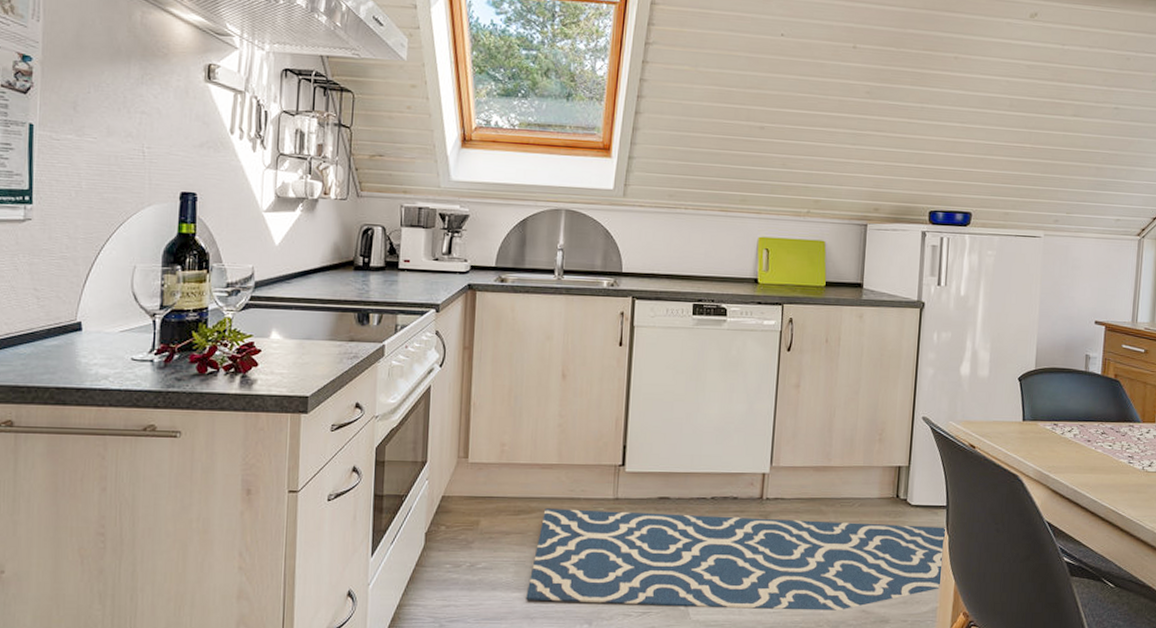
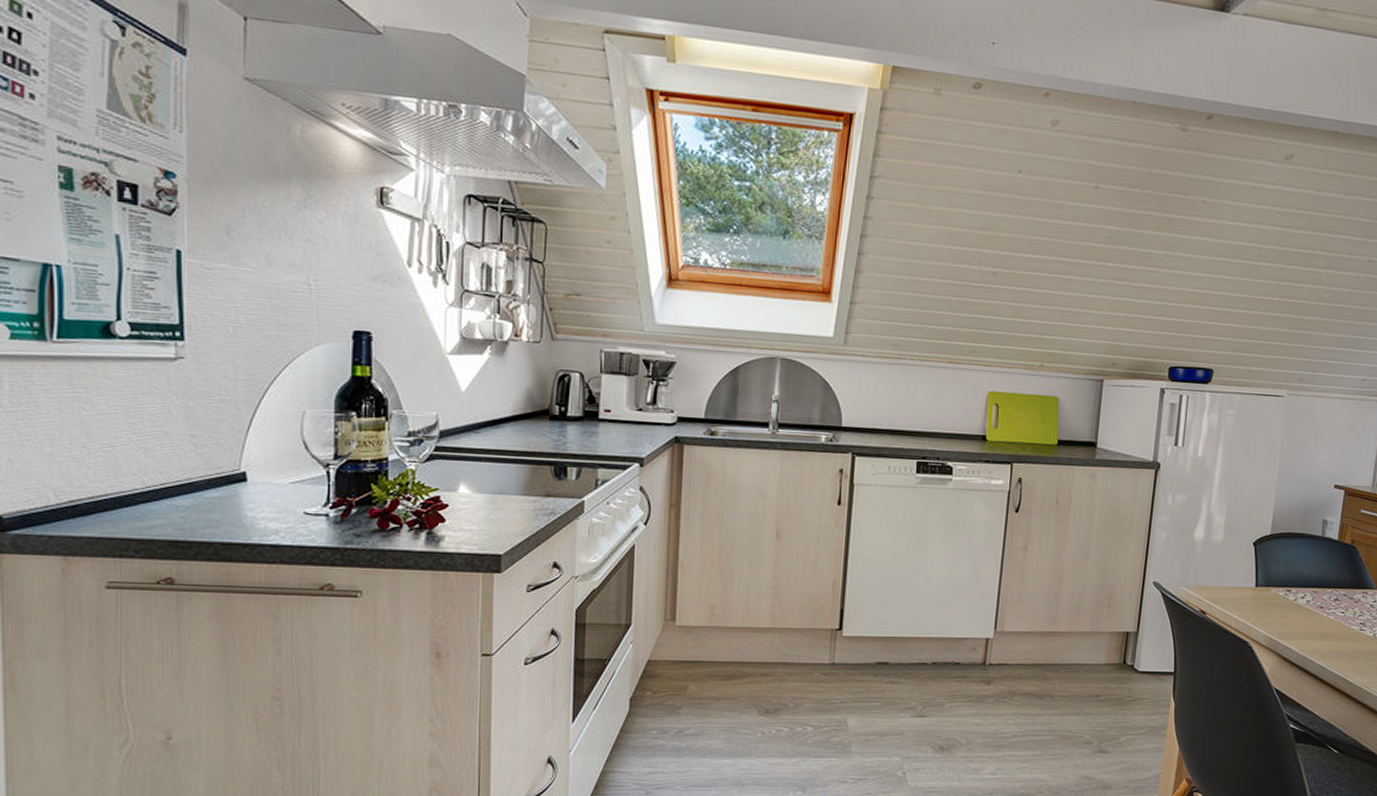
rug: present [526,508,948,611] -> none [737,673,1174,777]

